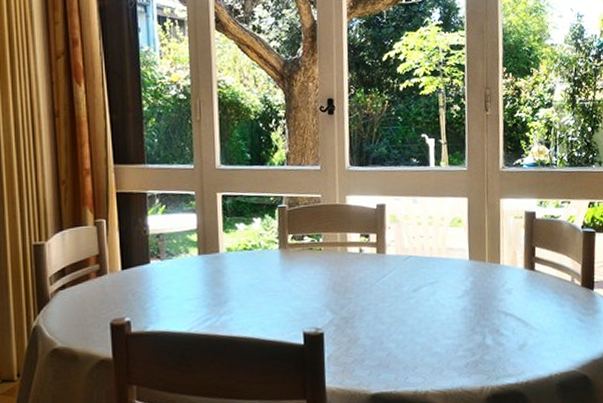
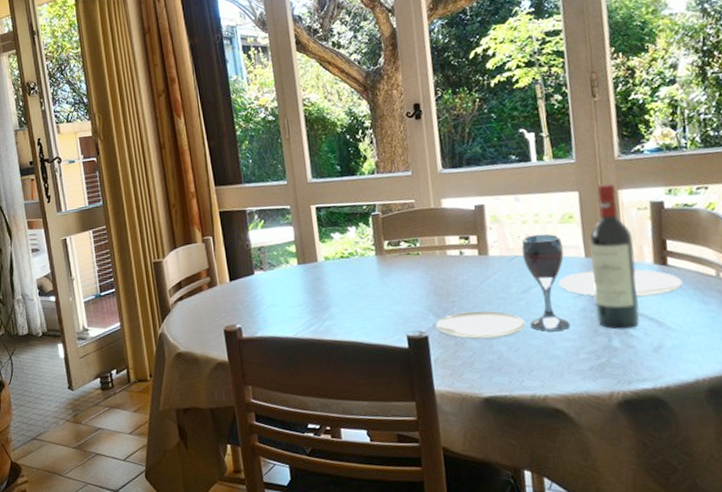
plate: none [332,308,414,337] -> present [436,310,526,340]
cup: none [415,235,452,329] -> present [521,233,571,331]
plate: none [445,273,545,299] -> present [558,269,683,298]
wine bottle: none [473,192,510,328] -> present [589,183,640,329]

